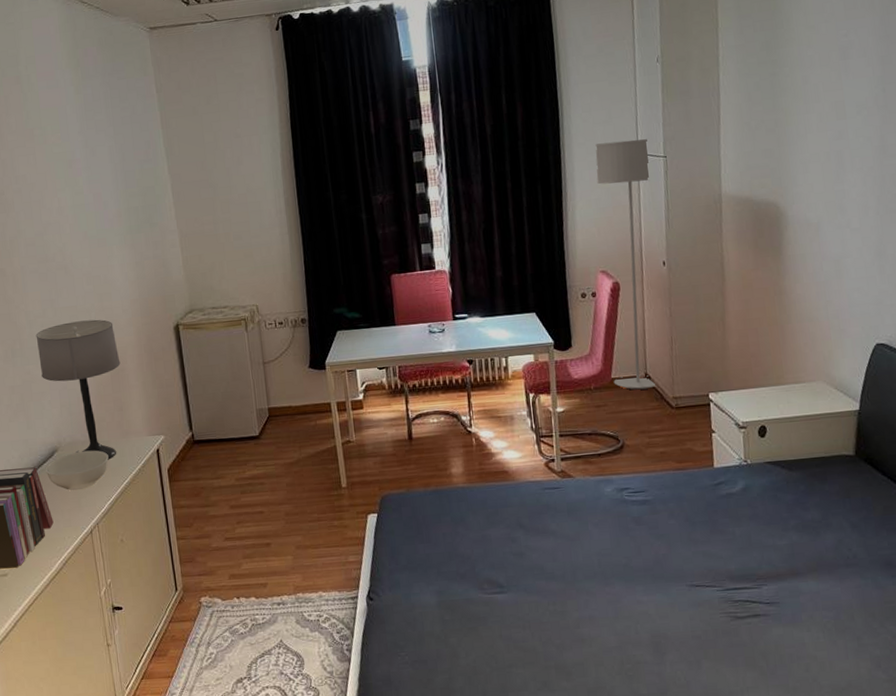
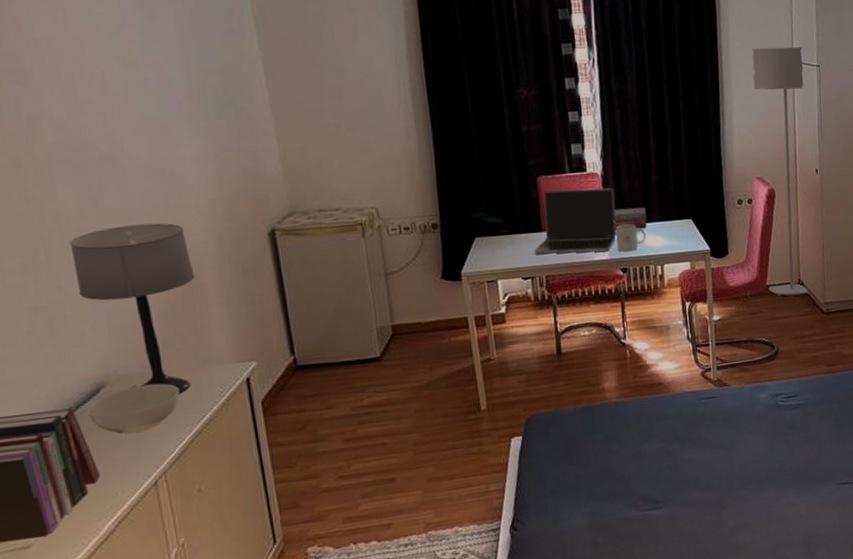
laptop: none [389,284,464,346] -> present [535,188,617,254]
books: none [460,302,492,324] -> present [613,207,648,231]
mug: none [462,318,491,345] -> present [615,224,646,252]

